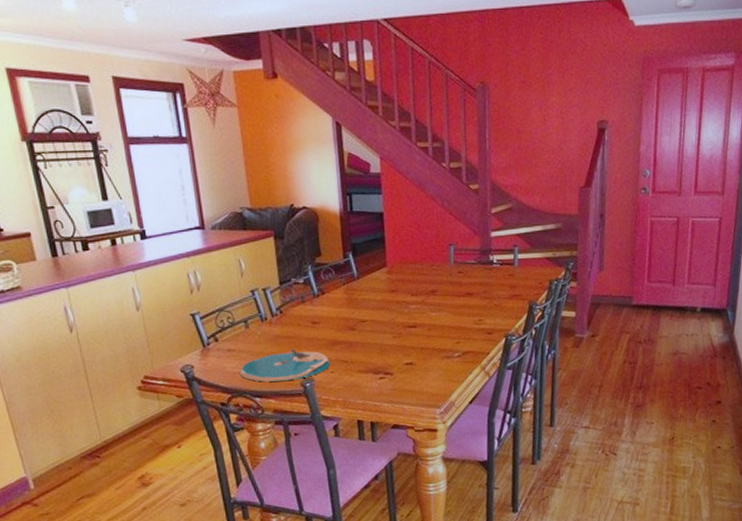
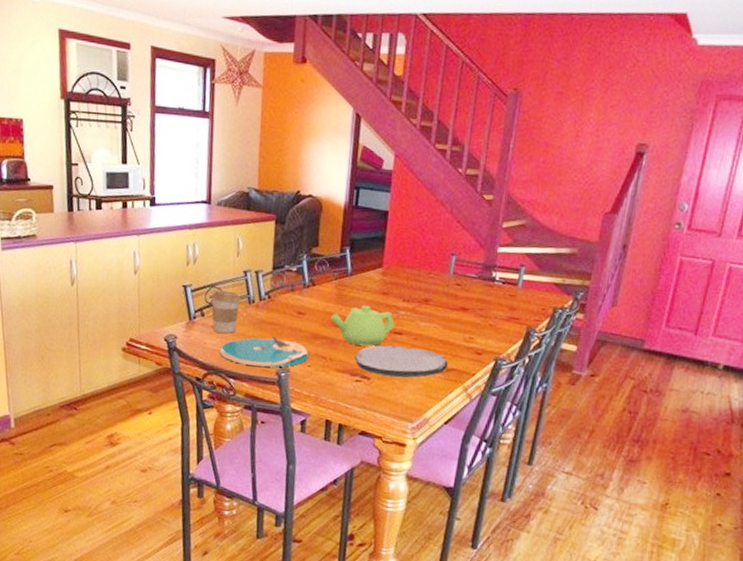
coffee cup: none [221,312,253,355] -> present [211,290,241,333]
teapot: none [345,304,407,344] -> present [331,305,394,346]
plate: none [375,337,463,370] -> present [355,345,448,379]

